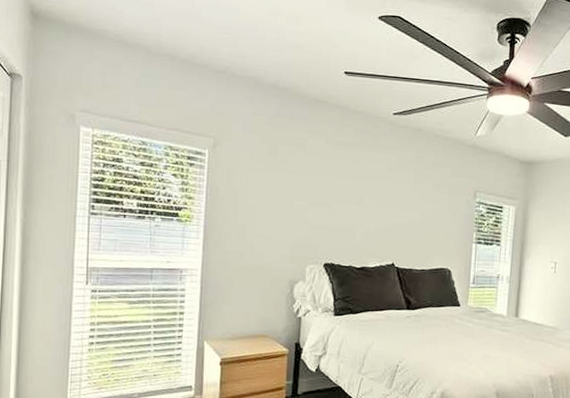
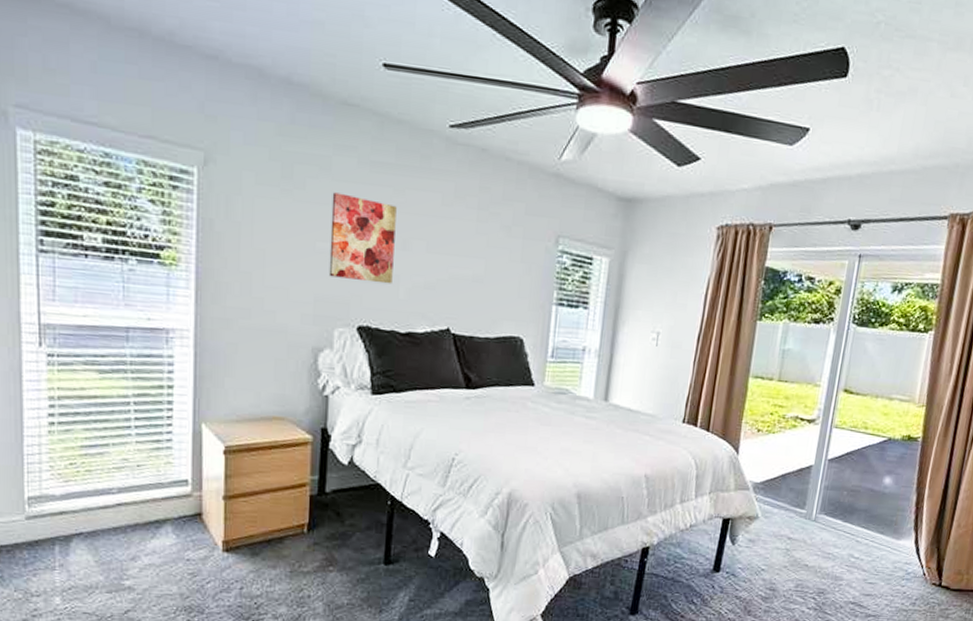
wall art: none [303,164,354,231] -> present [329,192,397,284]

